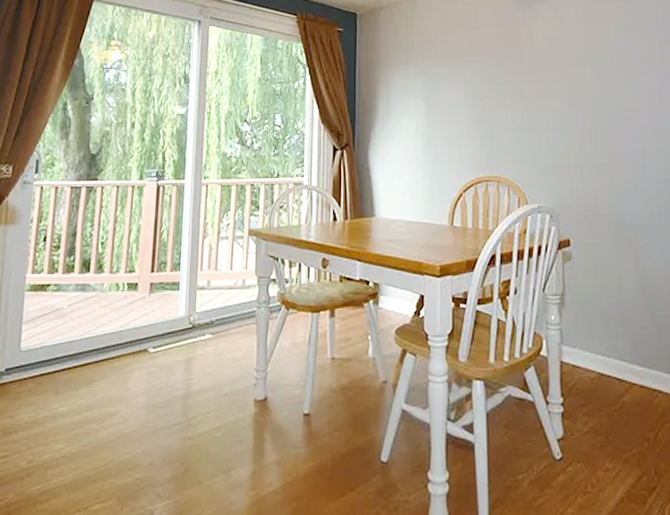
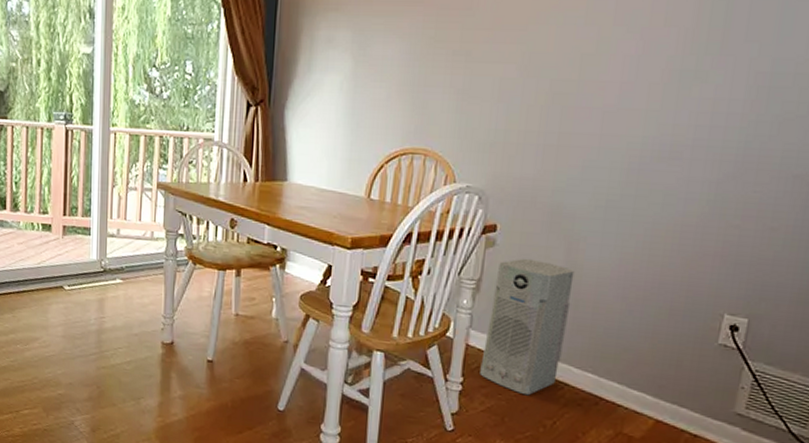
air purifier: none [577,268,650,409] -> present [480,258,575,396]

